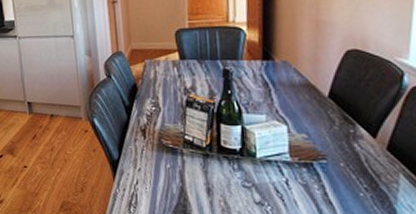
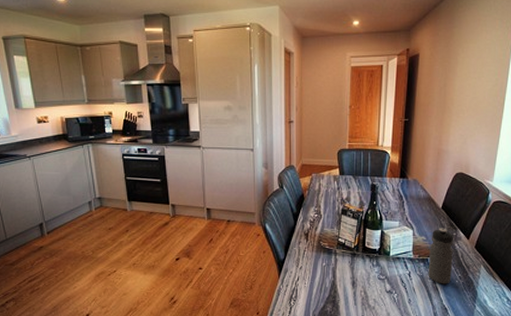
water bottle: none [314,122,353,198] -> present [428,228,453,284]

